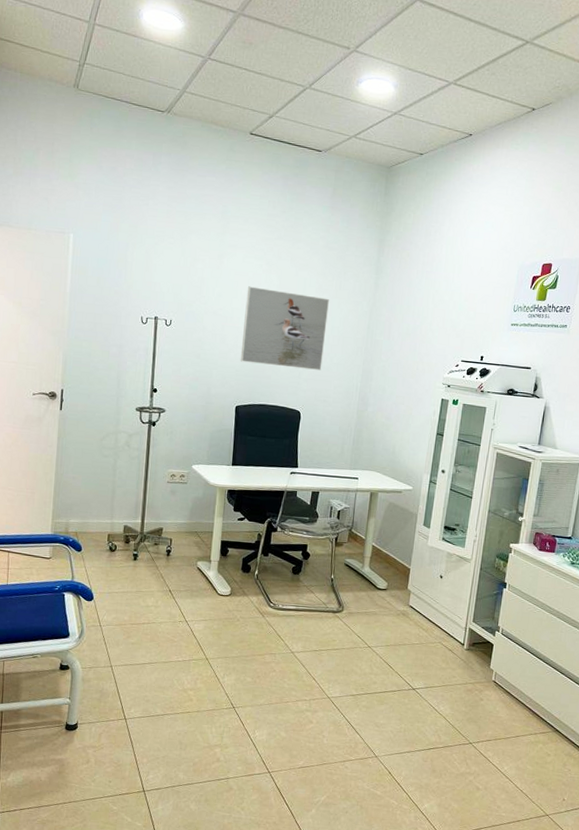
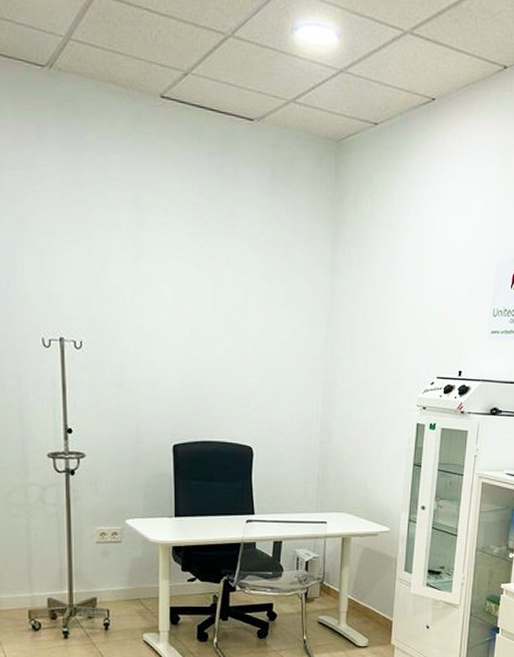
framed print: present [240,286,329,370] -> none [173,295,277,396]

